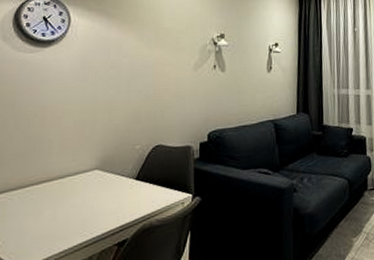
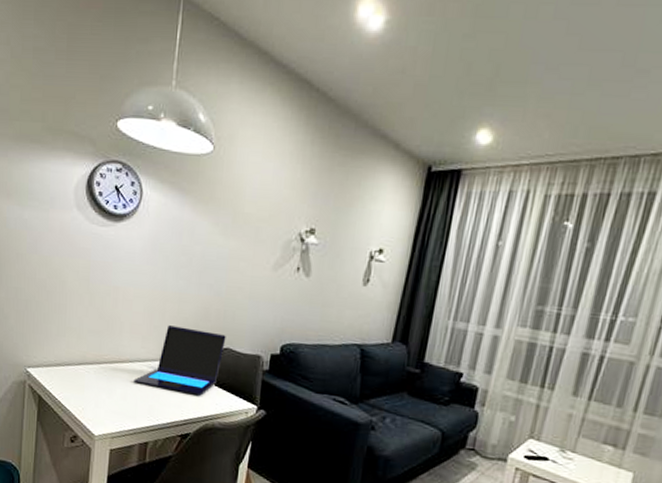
laptop: none [64,133,157,199] -> present [133,325,226,396]

